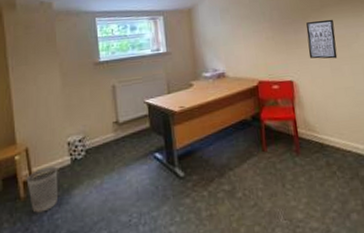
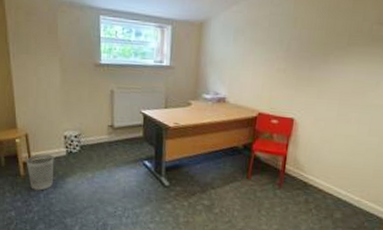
wall art: present [306,19,338,59] -> none [318,59,357,104]

